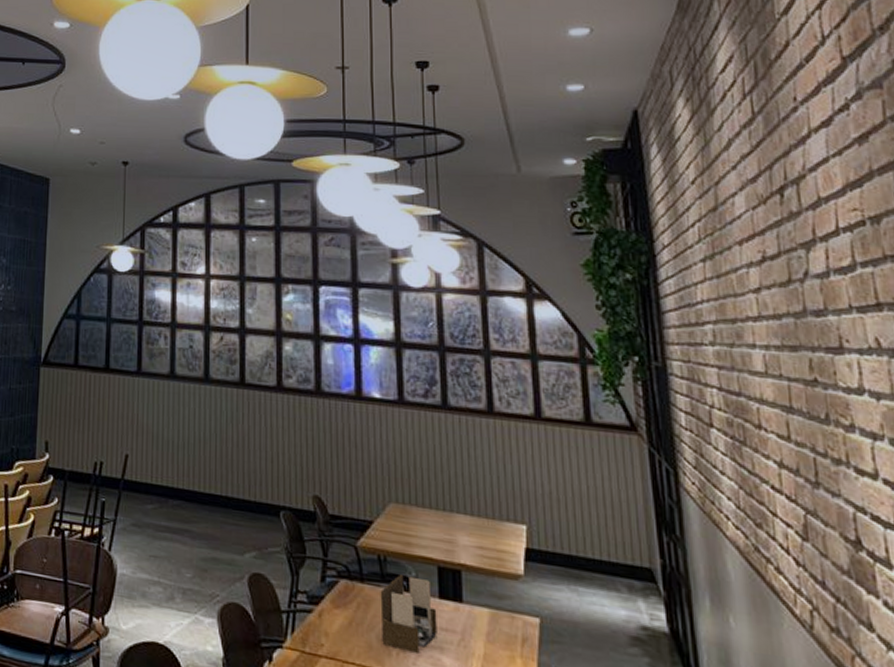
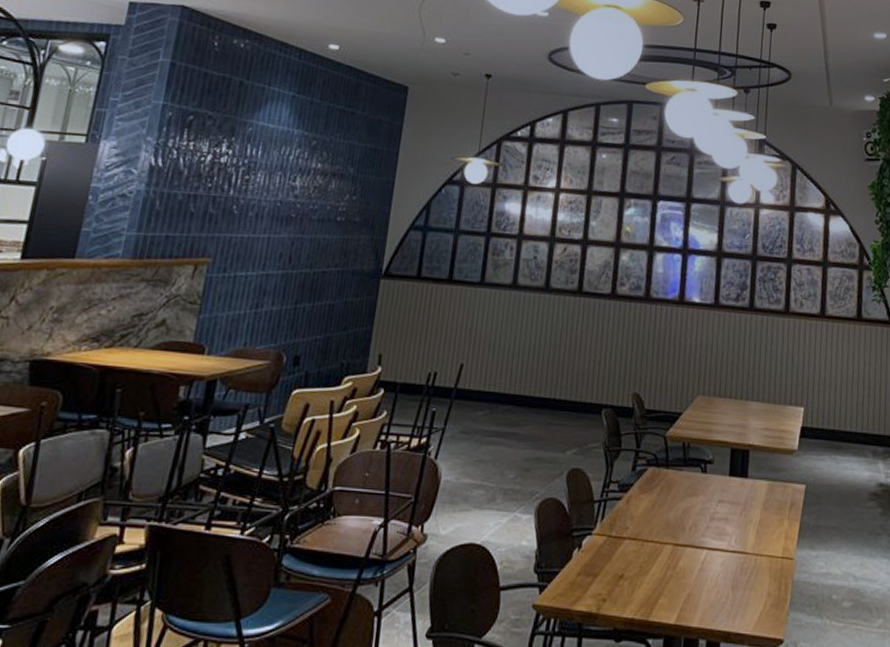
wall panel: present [380,575,437,653] -> none [678,458,726,526]

